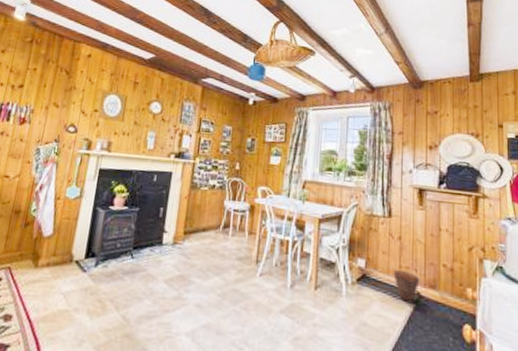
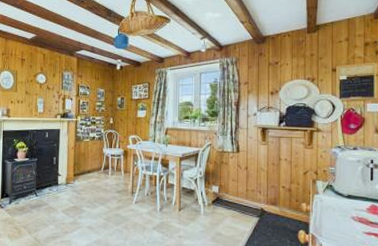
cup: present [393,270,420,301] -> none [241,193,263,215]

